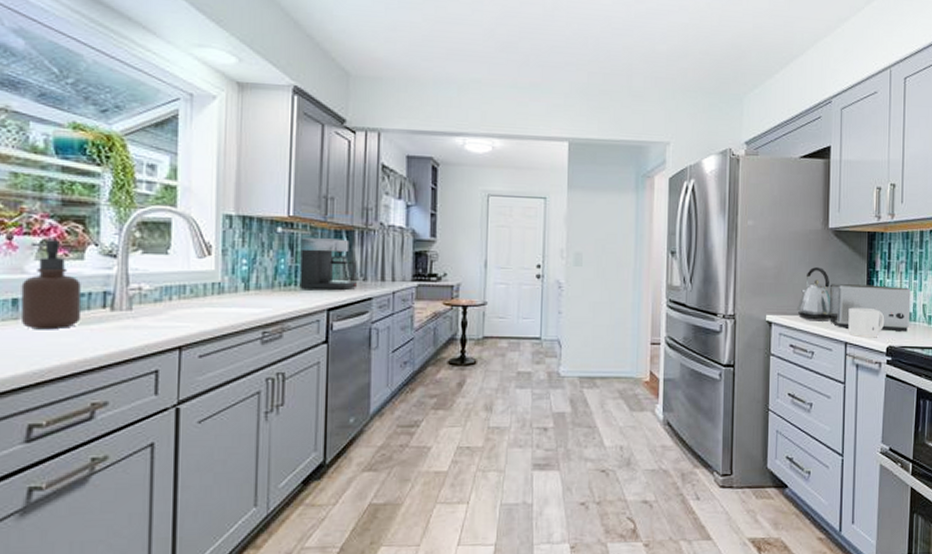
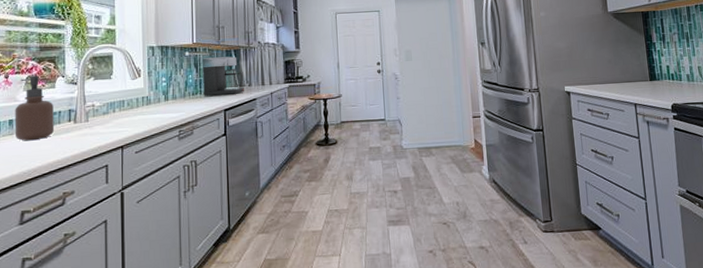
kettle: present [797,267,831,322] -> none [590,44,620,89]
toaster: present [828,284,911,332] -> none [615,53,689,92]
mug: present [848,307,885,338] -> none [634,73,667,99]

